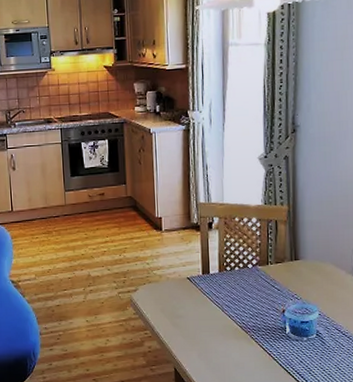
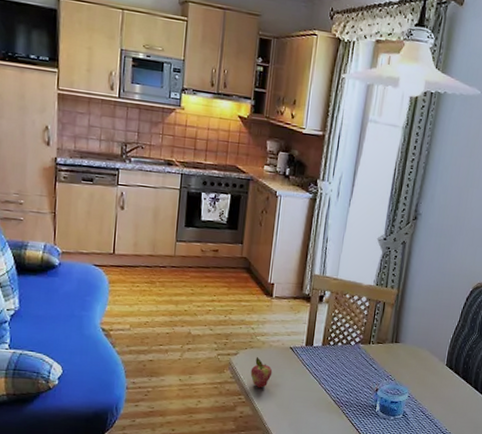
fruit: none [152,290,174,322] -> present [250,356,273,388]

